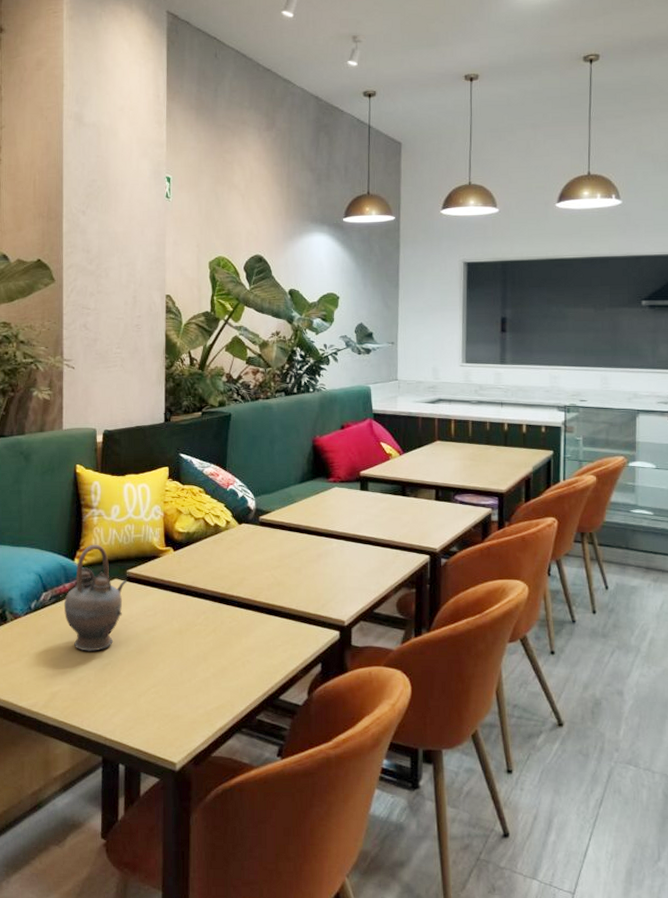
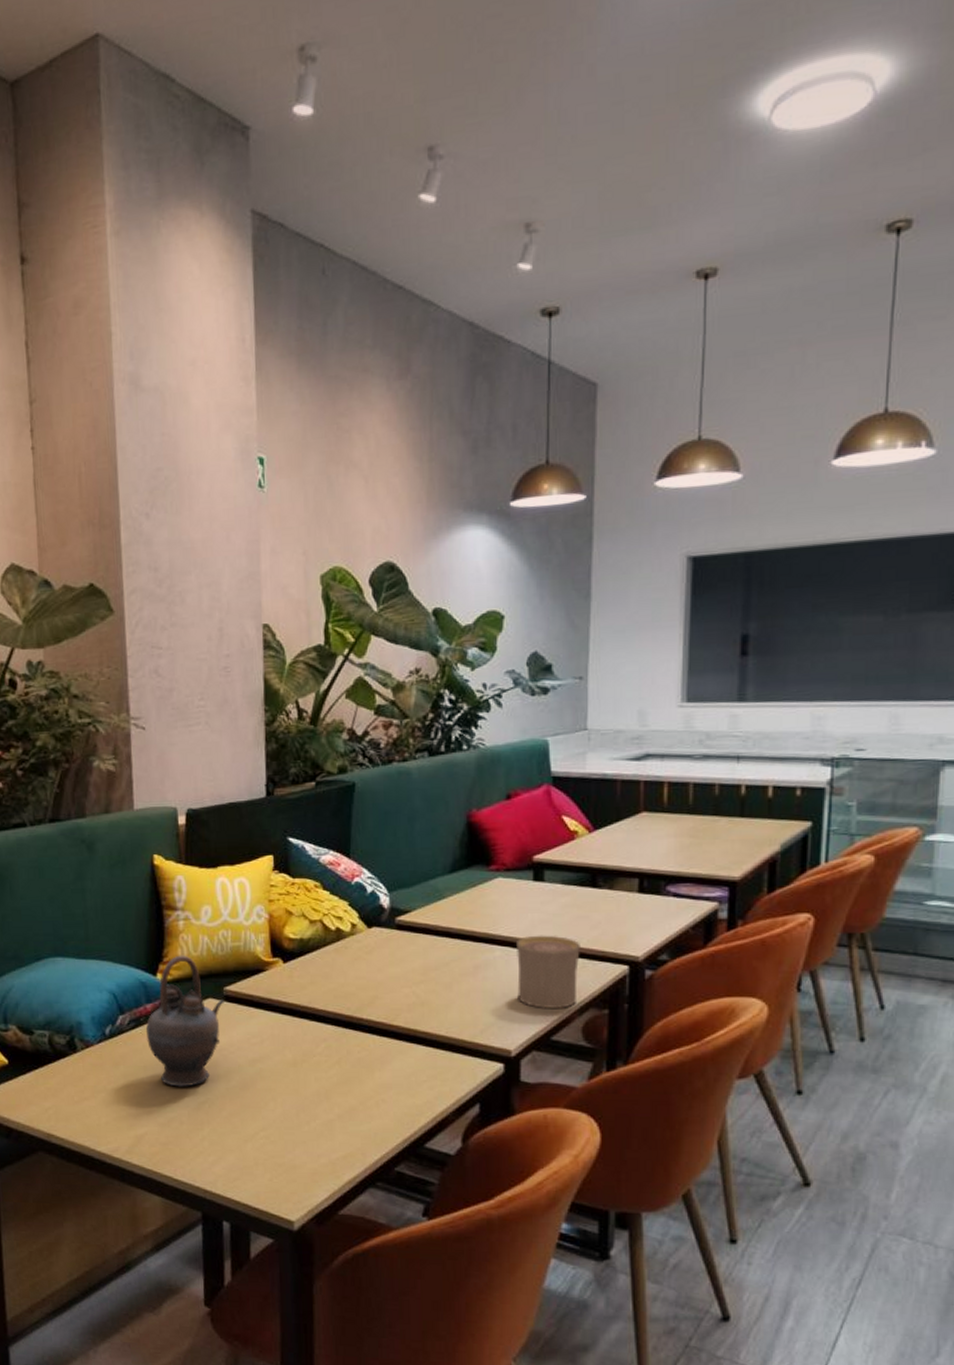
cup: none [349,531,395,588] -> present [517,935,580,1008]

